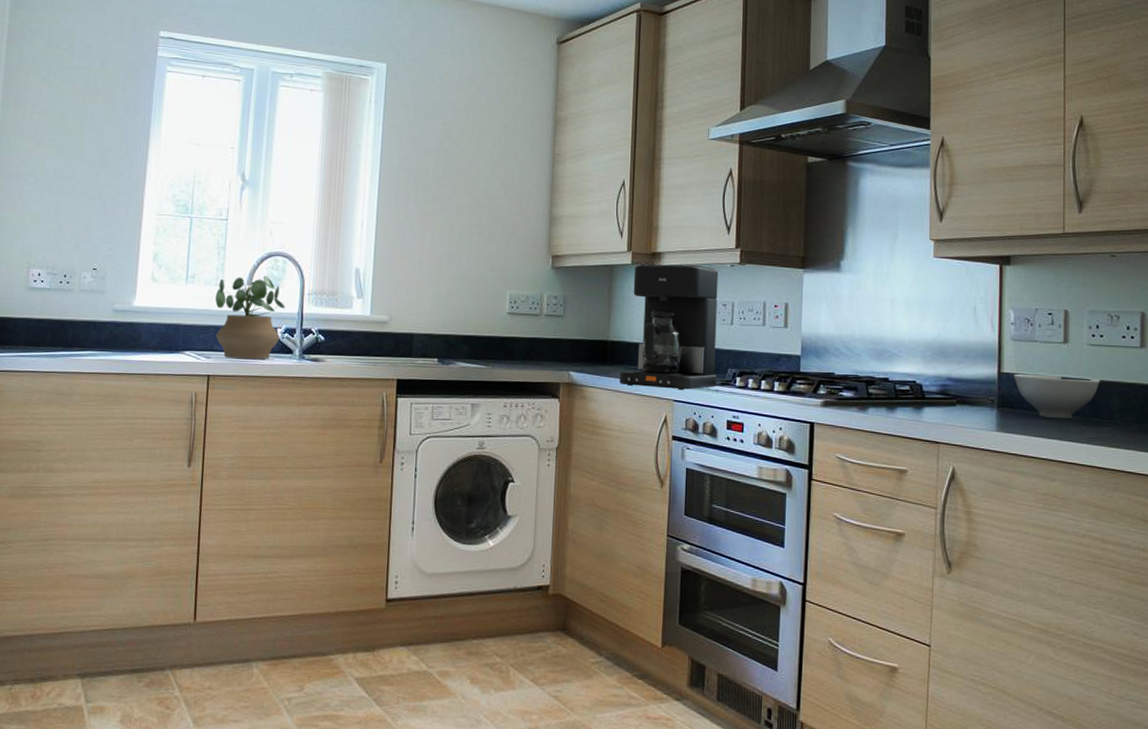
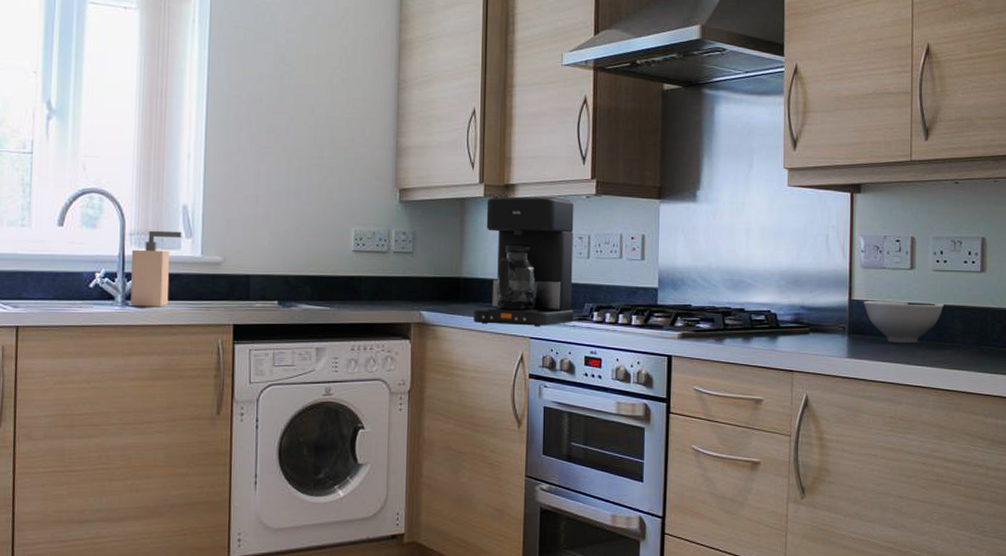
potted plant: present [215,276,285,360] -> none [21,215,104,308]
soap dispenser: none [307,290,354,361] -> present [130,230,182,307]

